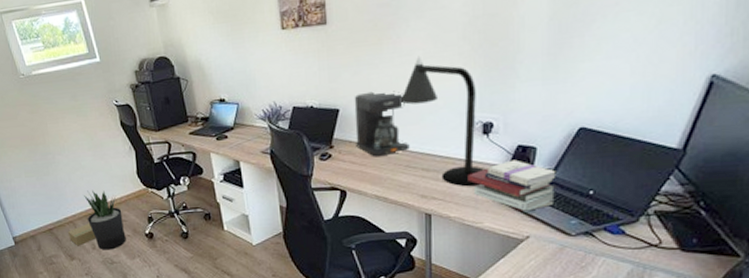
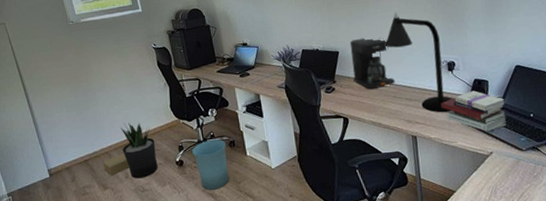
waste bin: none [163,211,204,265] -> present [192,139,229,190]

